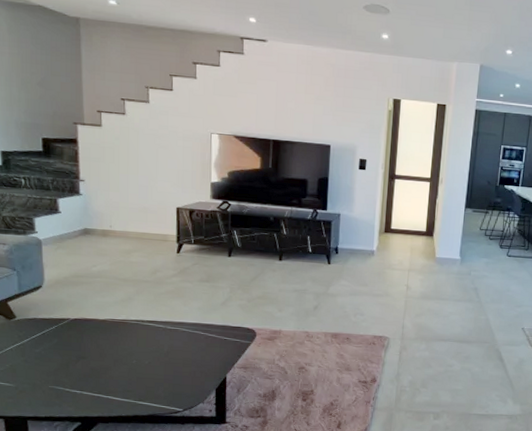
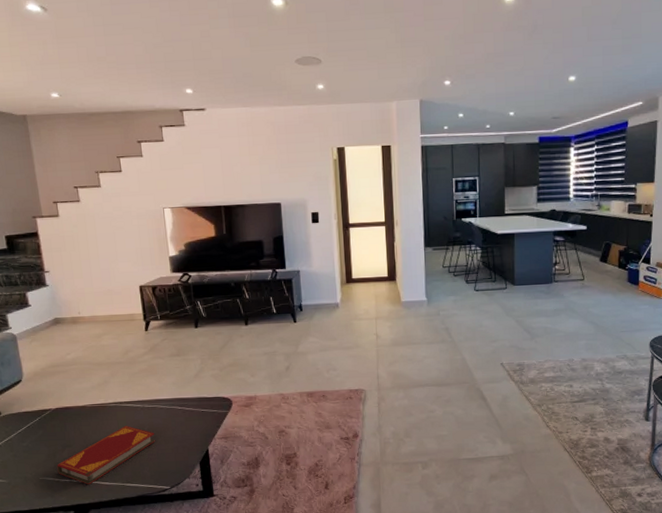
hardback book: none [68,344,173,399] -> present [57,425,155,485]

